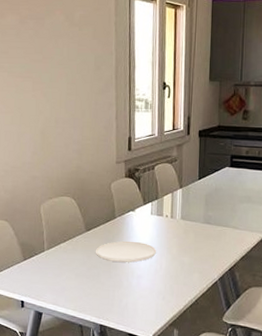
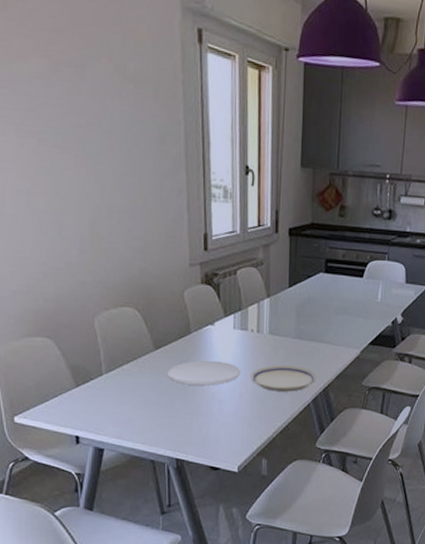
plate: none [165,246,223,270] -> present [251,365,316,392]

